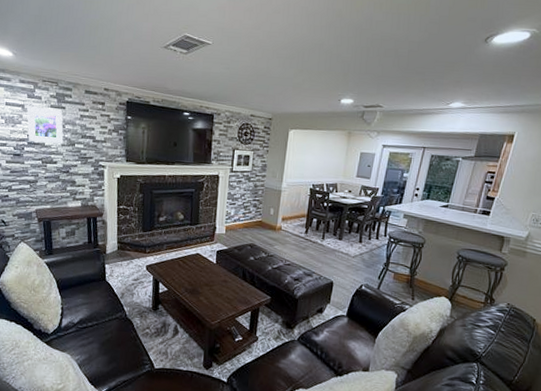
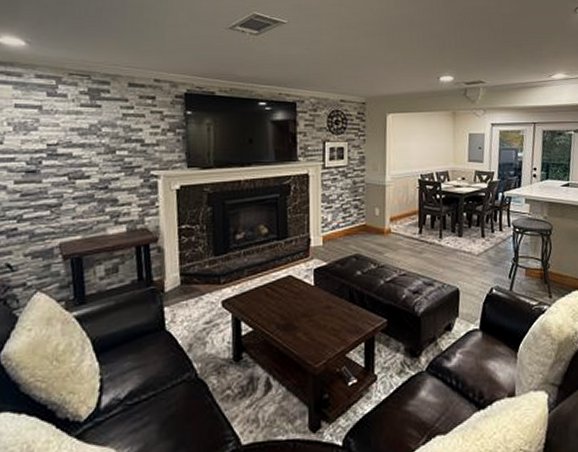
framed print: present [26,106,64,144] -> none [45,107,100,153]

